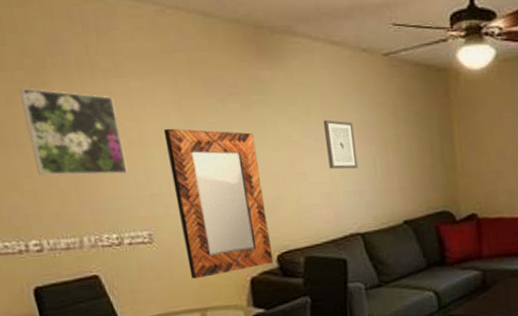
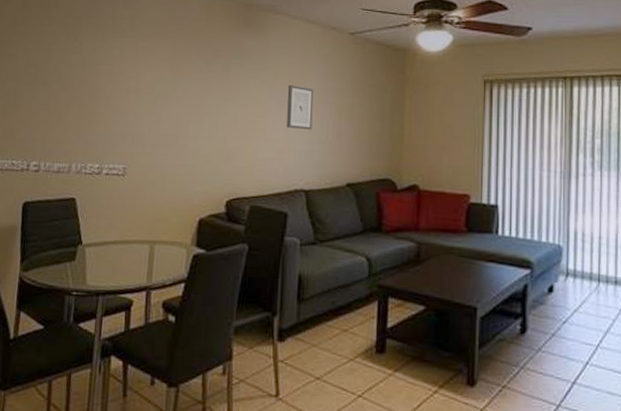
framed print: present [18,87,128,176] -> none [53,40,124,114]
home mirror: present [163,128,273,279] -> none [149,80,227,213]

